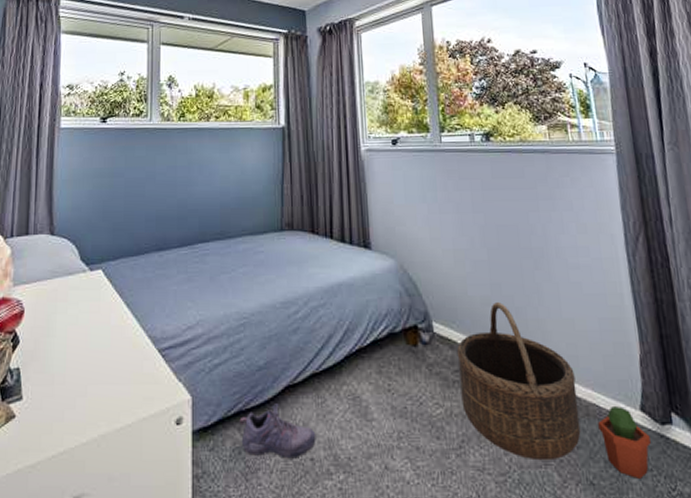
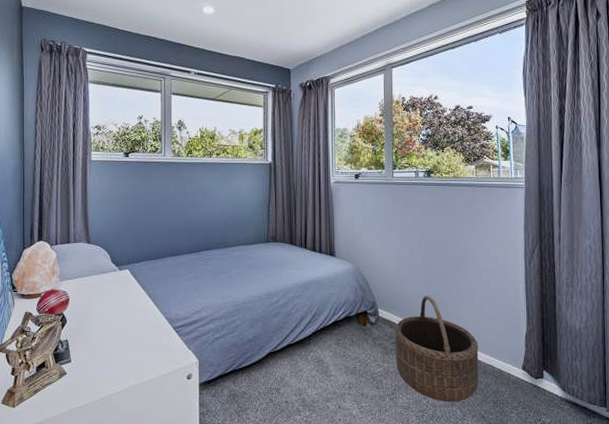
athletic shoe: present [239,403,316,459] -> none [234,365,290,402]
succulent plant: present [598,407,651,479] -> none [491,367,527,413]

